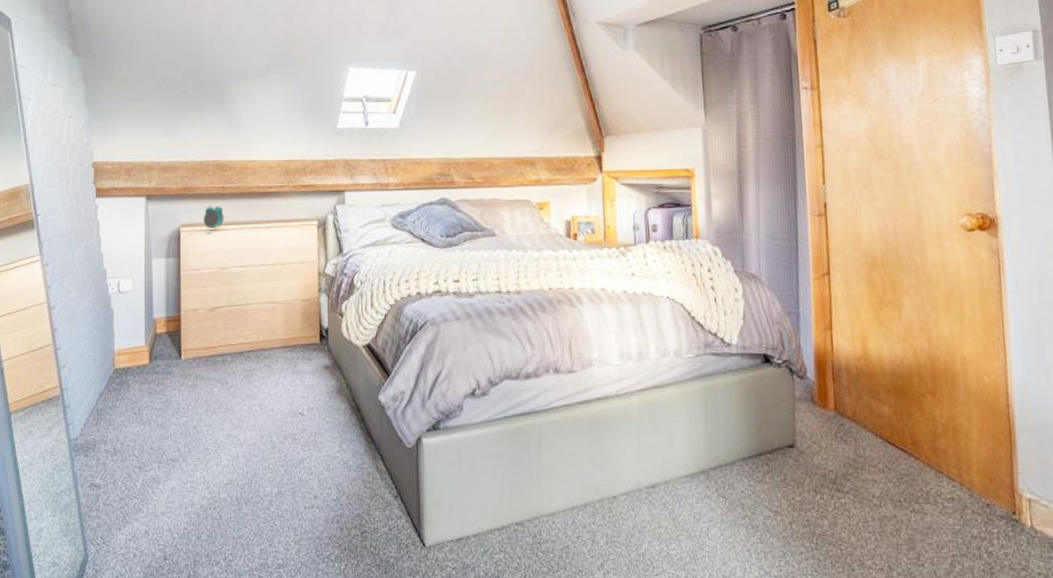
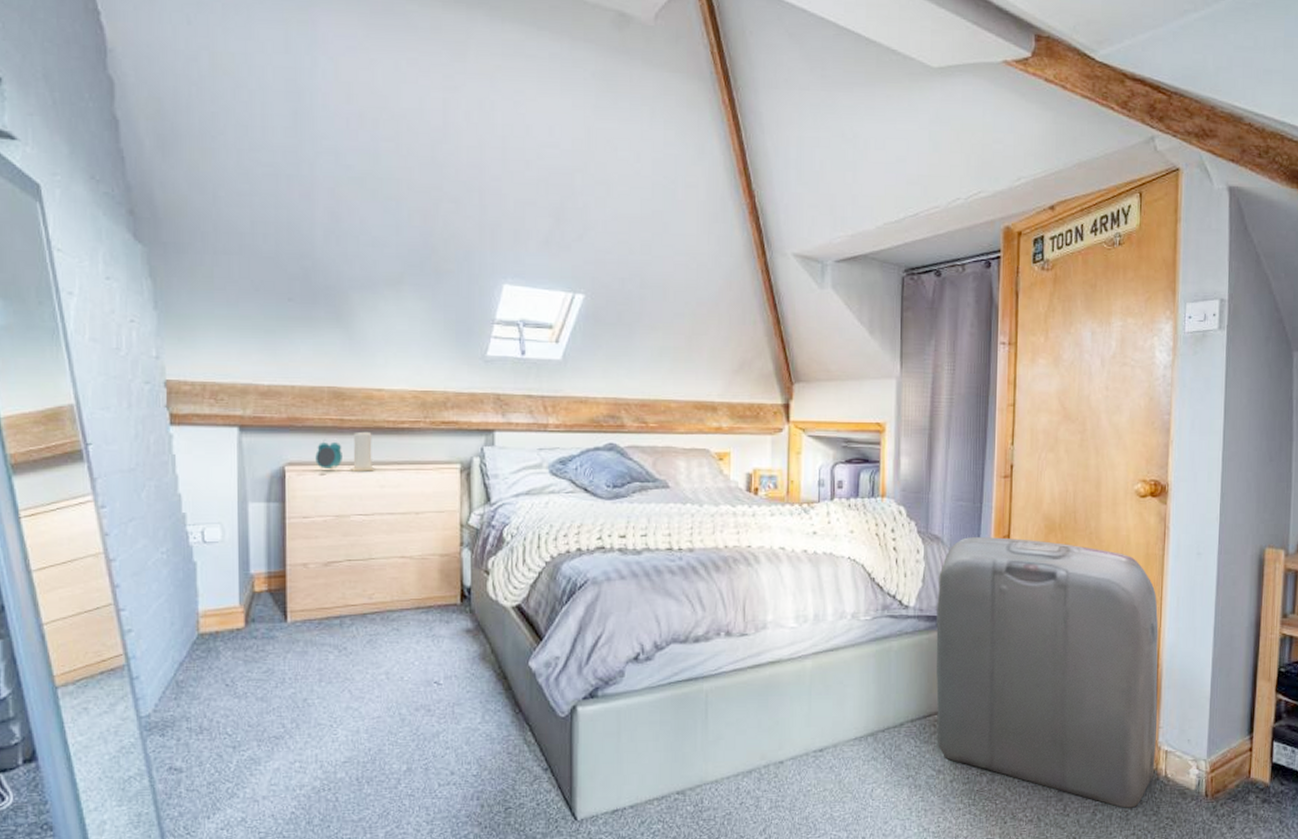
candle: none [230,196,250,230] -> present [350,431,375,471]
suitcase: none [759,275,1018,561] -> present [936,537,1159,808]

